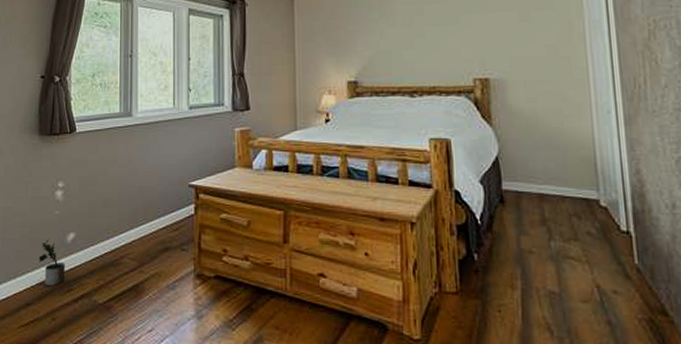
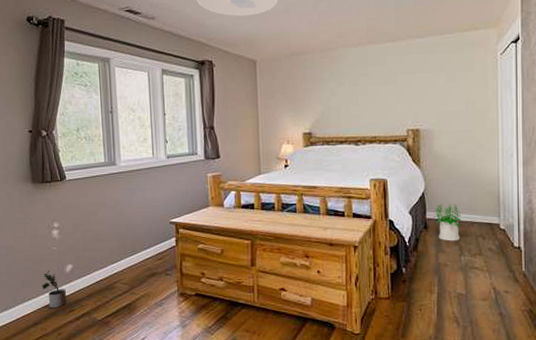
potted plant: none [510,170,549,221] -> present [433,203,462,241]

